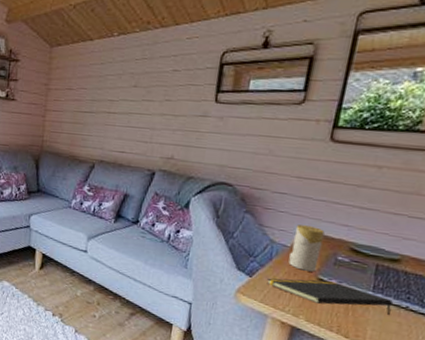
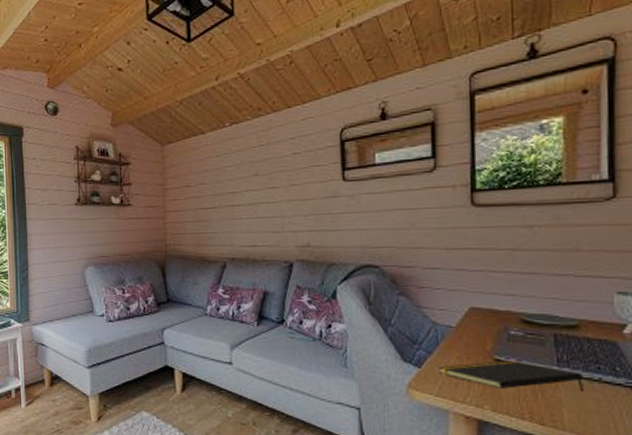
candle: present [288,225,325,272] -> none [456,301,491,352]

